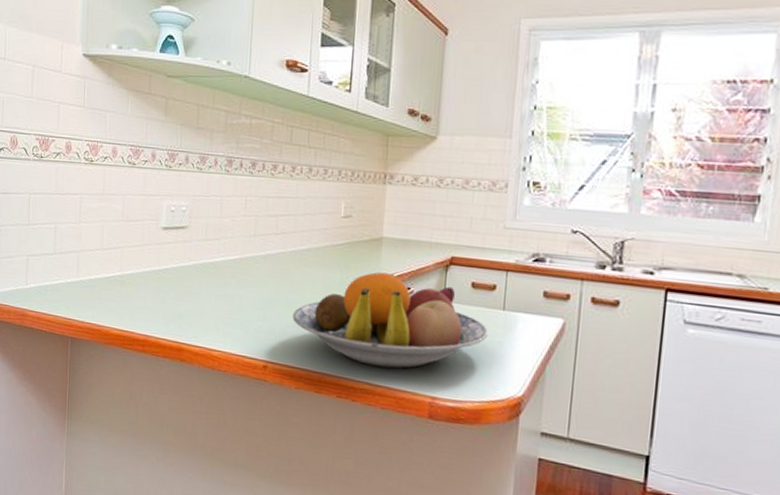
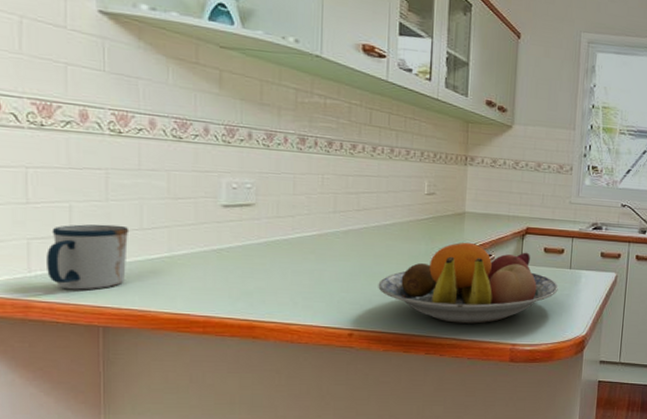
mug: none [37,243,94,303] -> present [47,224,130,290]

